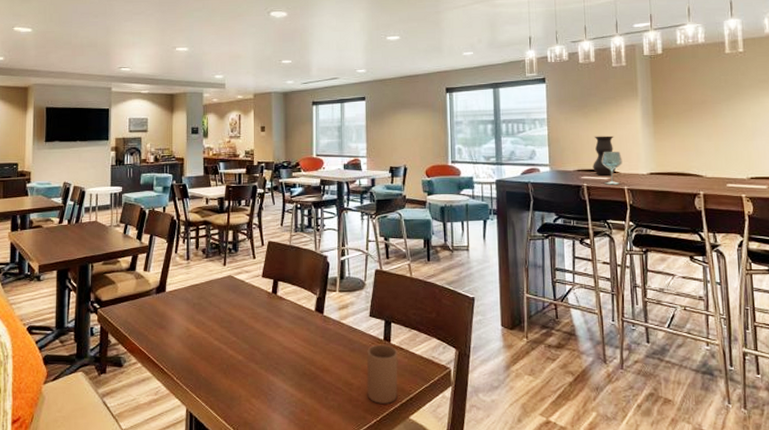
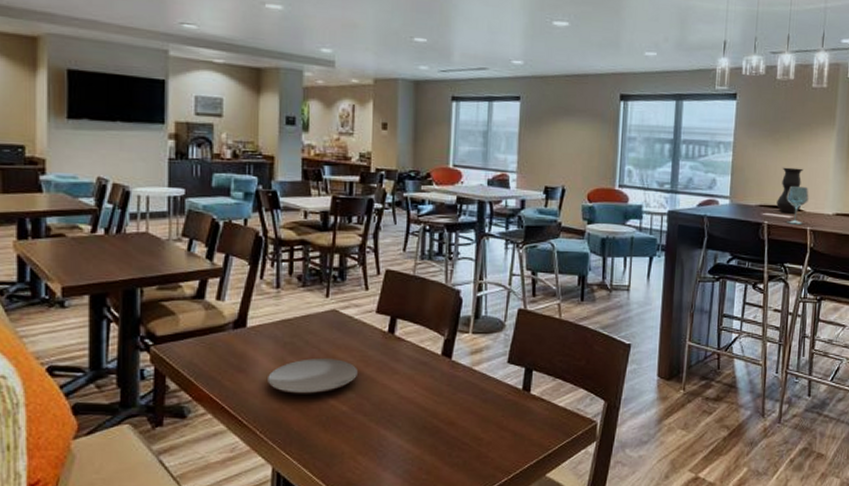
plate: none [182,316,249,346] -> present [268,358,357,394]
cup: present [366,344,398,404] -> none [498,394,538,460]

